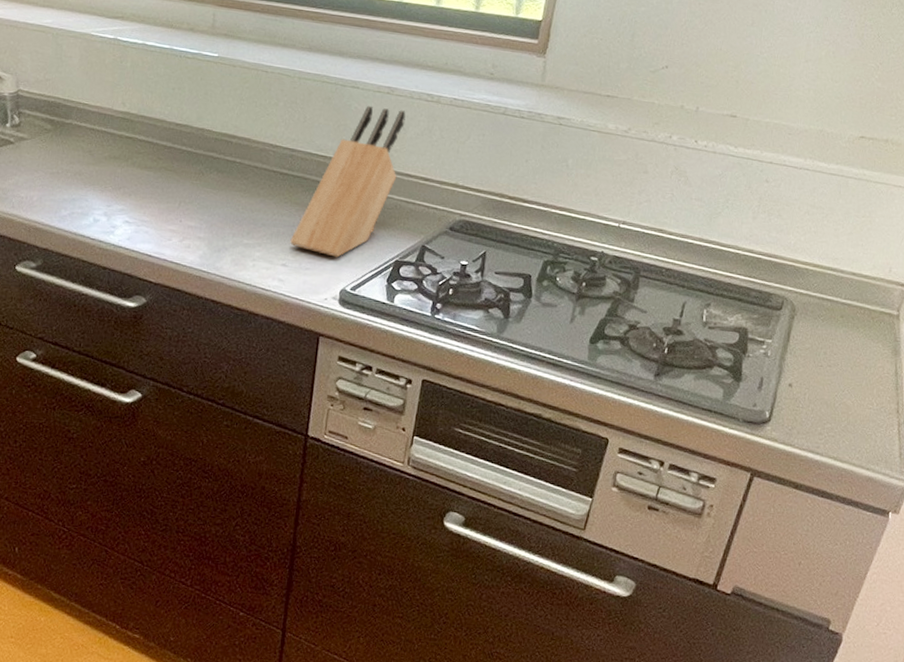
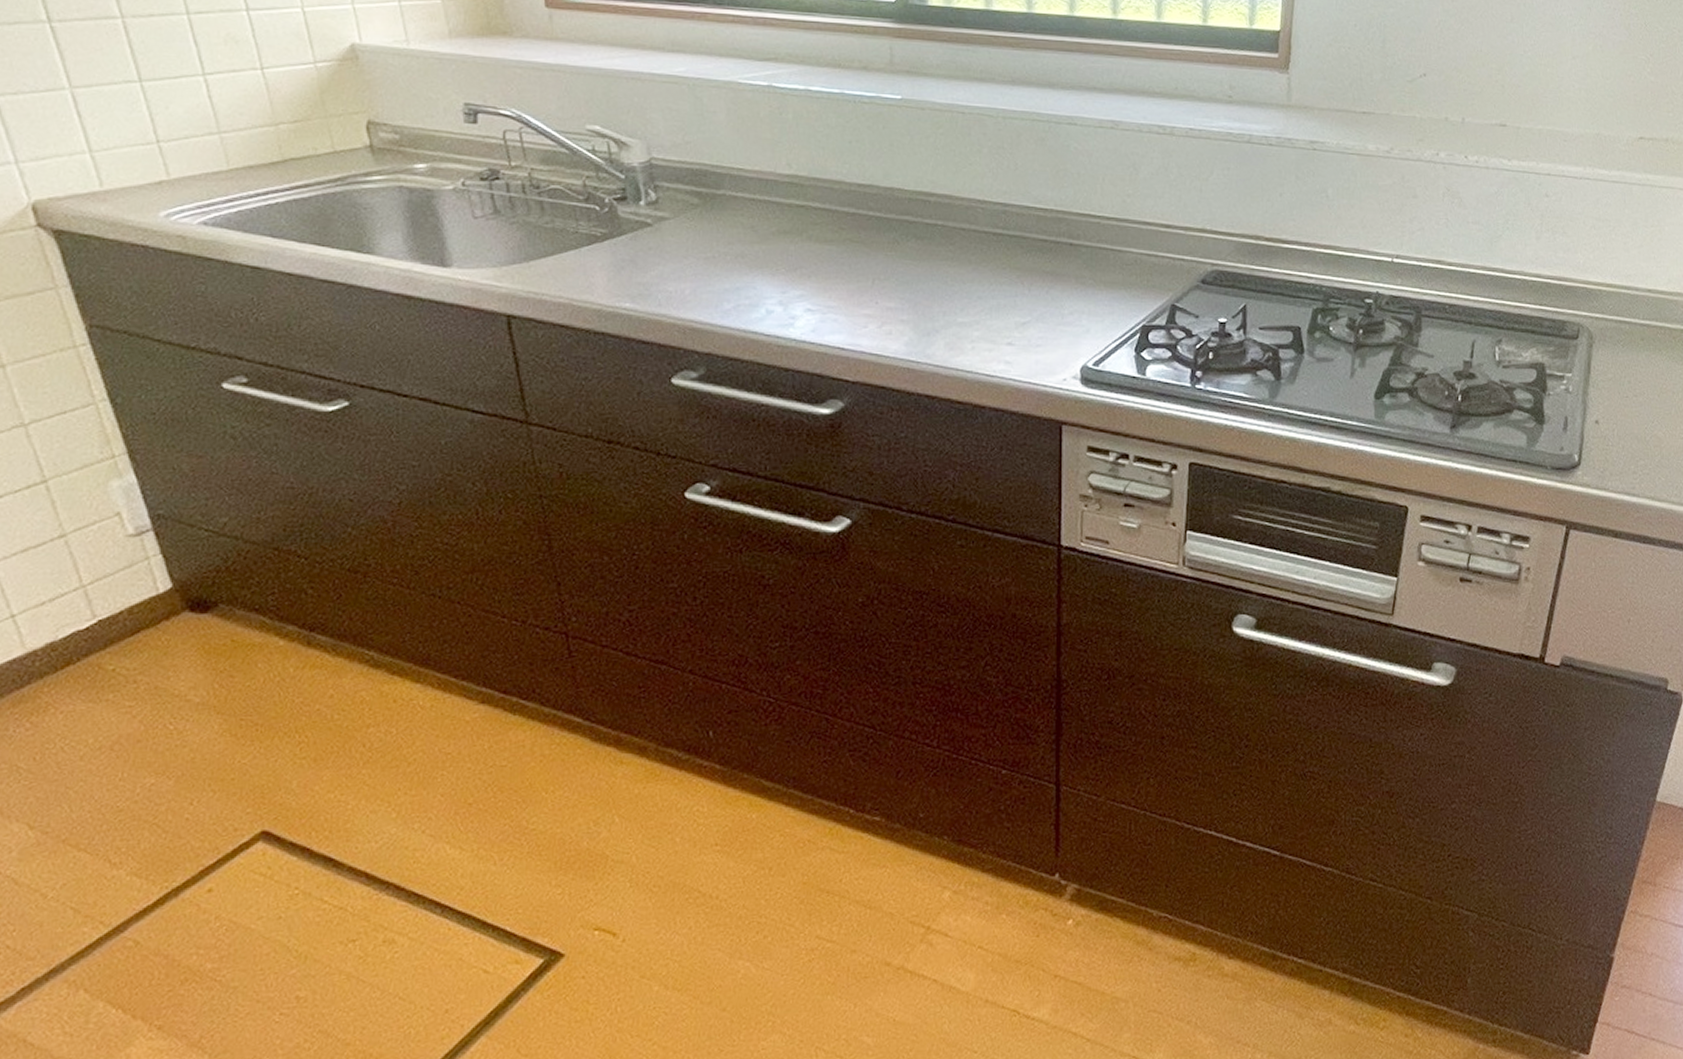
knife block: present [290,105,406,258] -> none [1014,144,1135,329]

